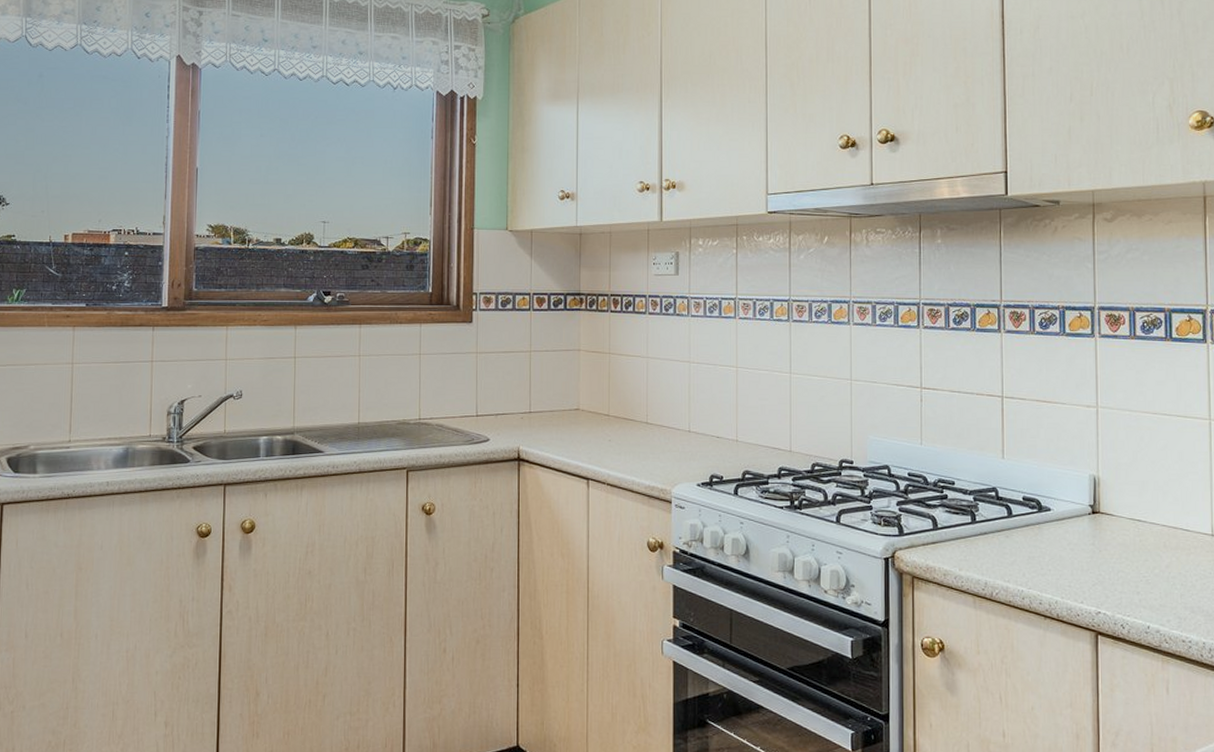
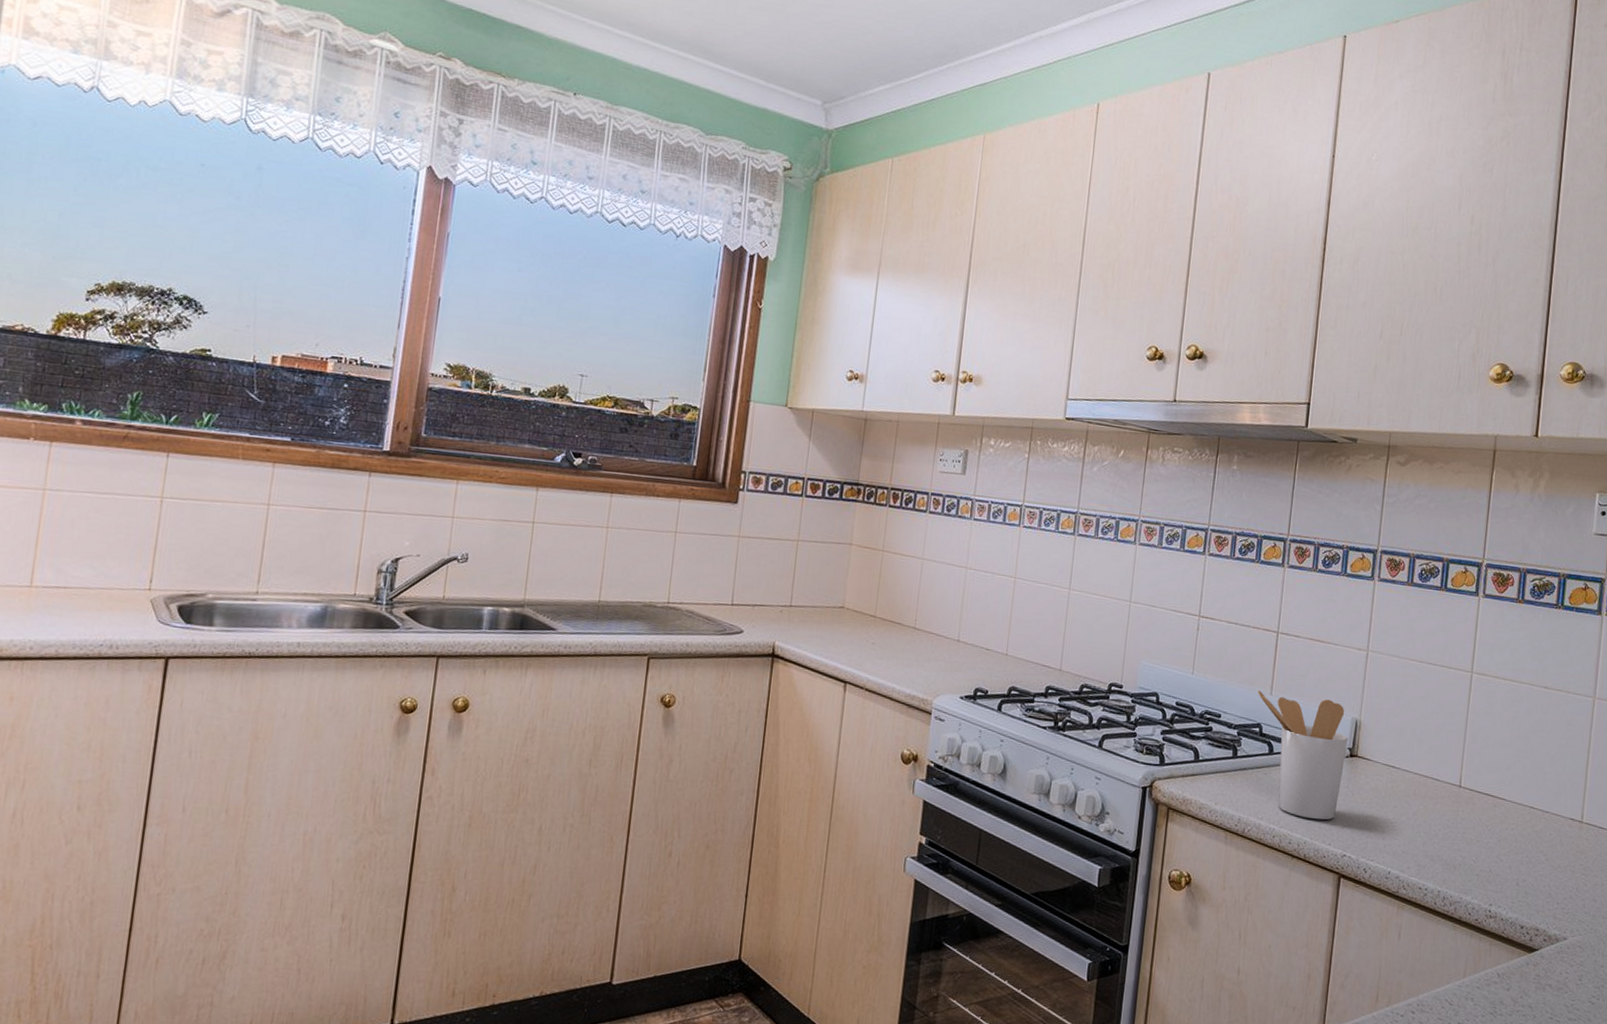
utensil holder: none [989,455,1088,579] -> present [1258,690,1348,820]

